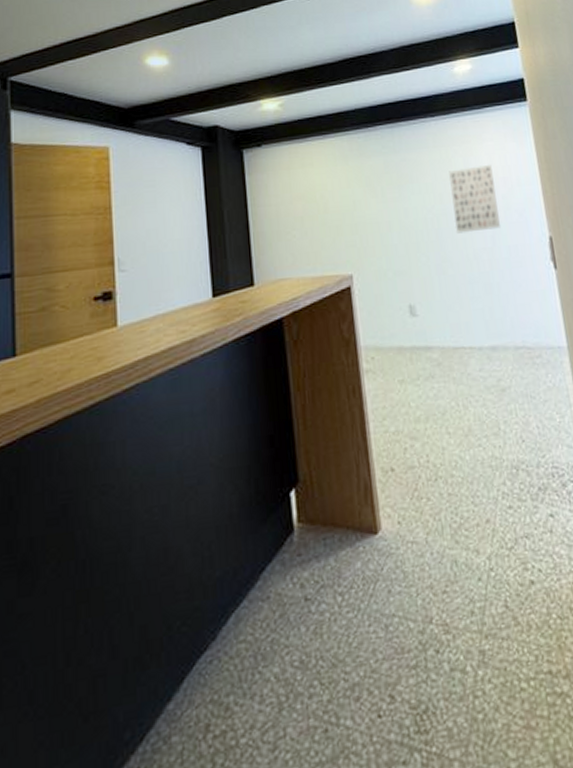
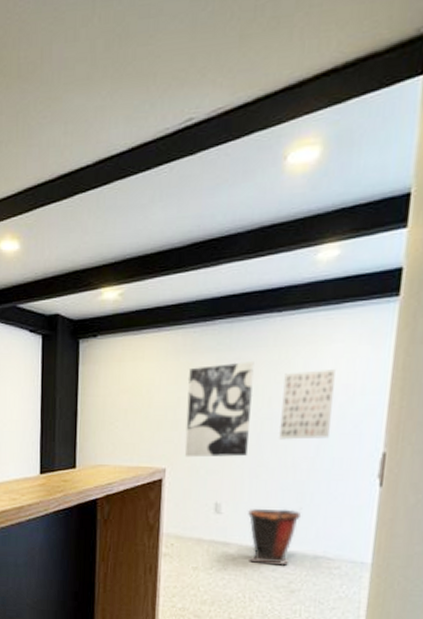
wall art: none [360,162,430,261] -> present [184,362,254,458]
trash can: none [443,299,494,364] -> present [248,508,303,564]

